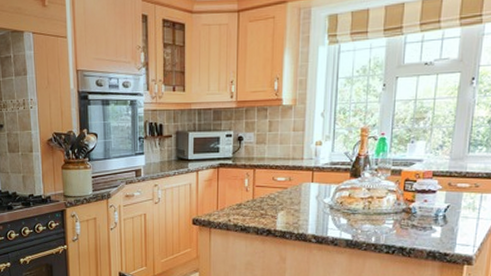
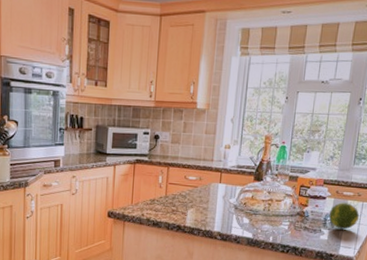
fruit: none [440,195,477,226] -> present [328,202,359,230]

